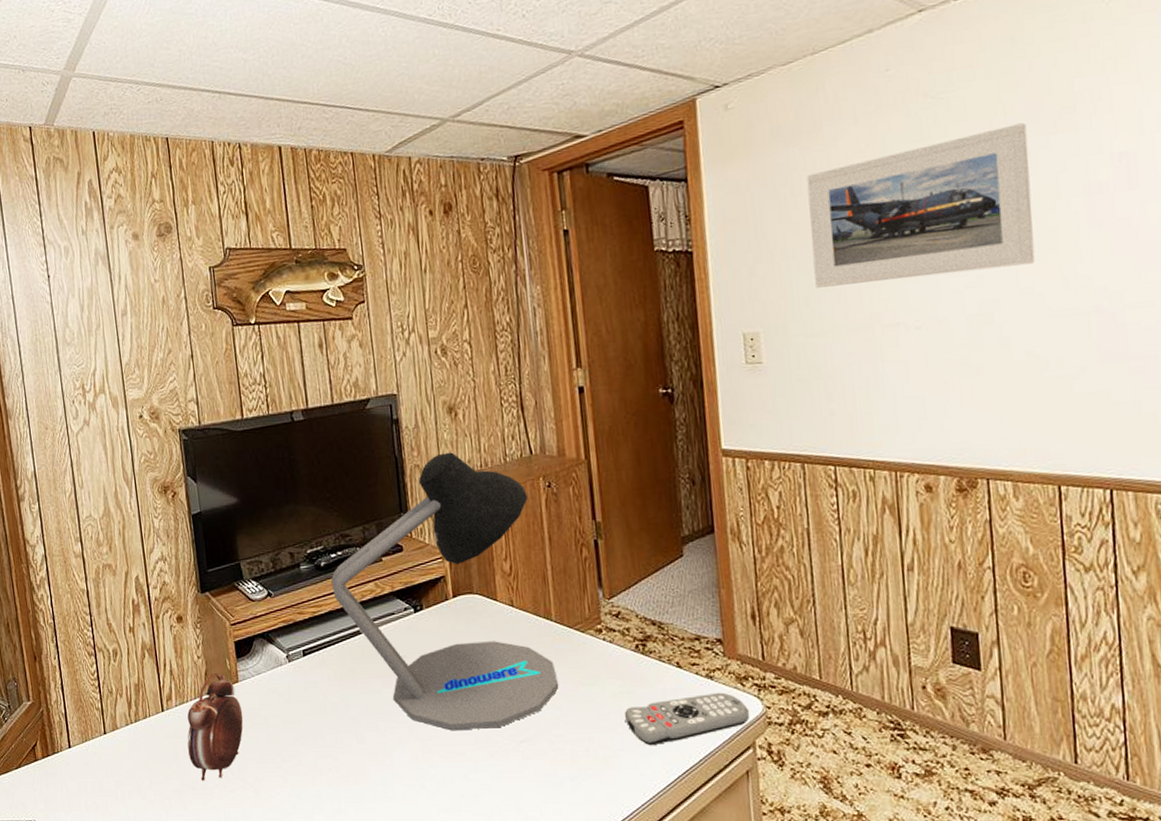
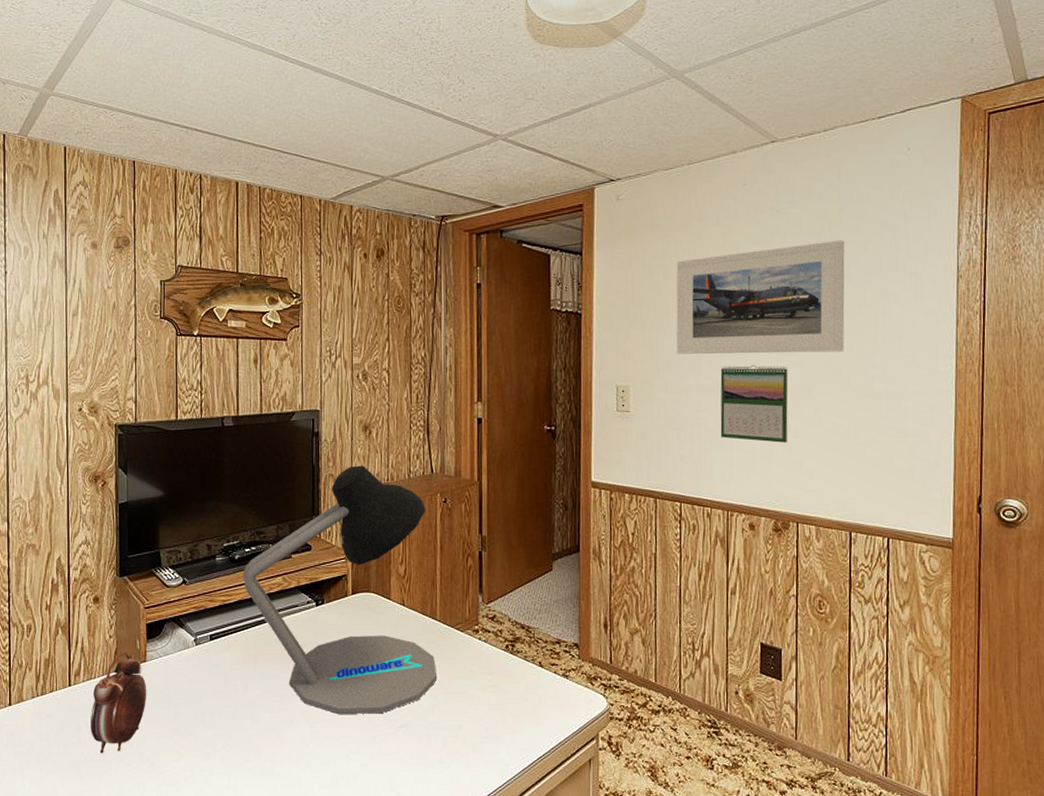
remote control: present [624,692,750,746] -> none [491,690,596,735]
calendar: none [873,289,967,385] -> present [720,365,789,443]

